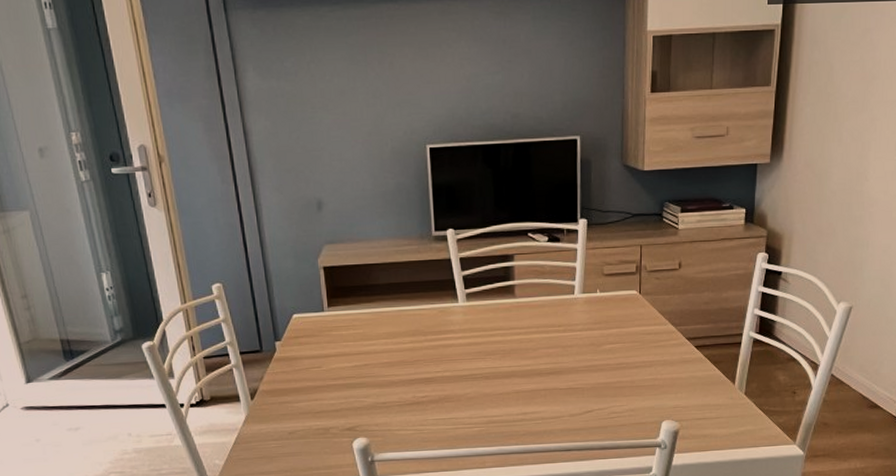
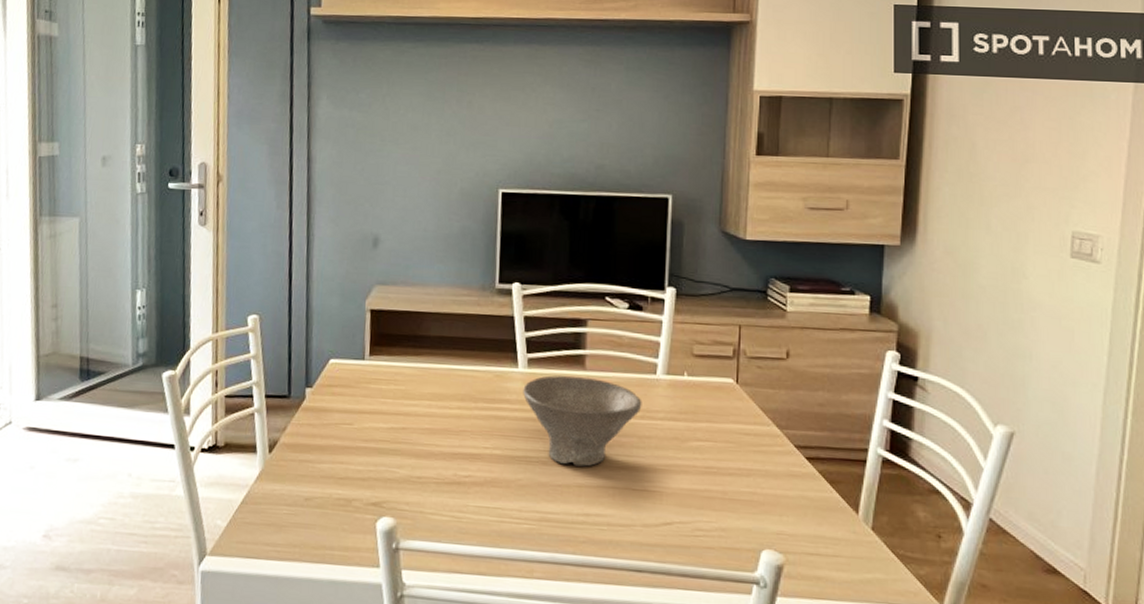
bowl: none [464,304,564,377] -> present [523,375,642,467]

